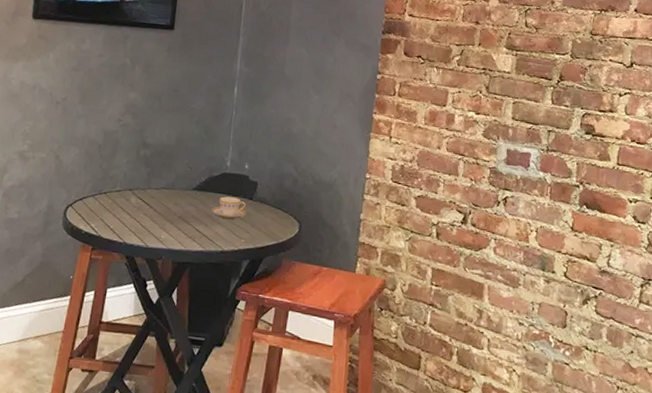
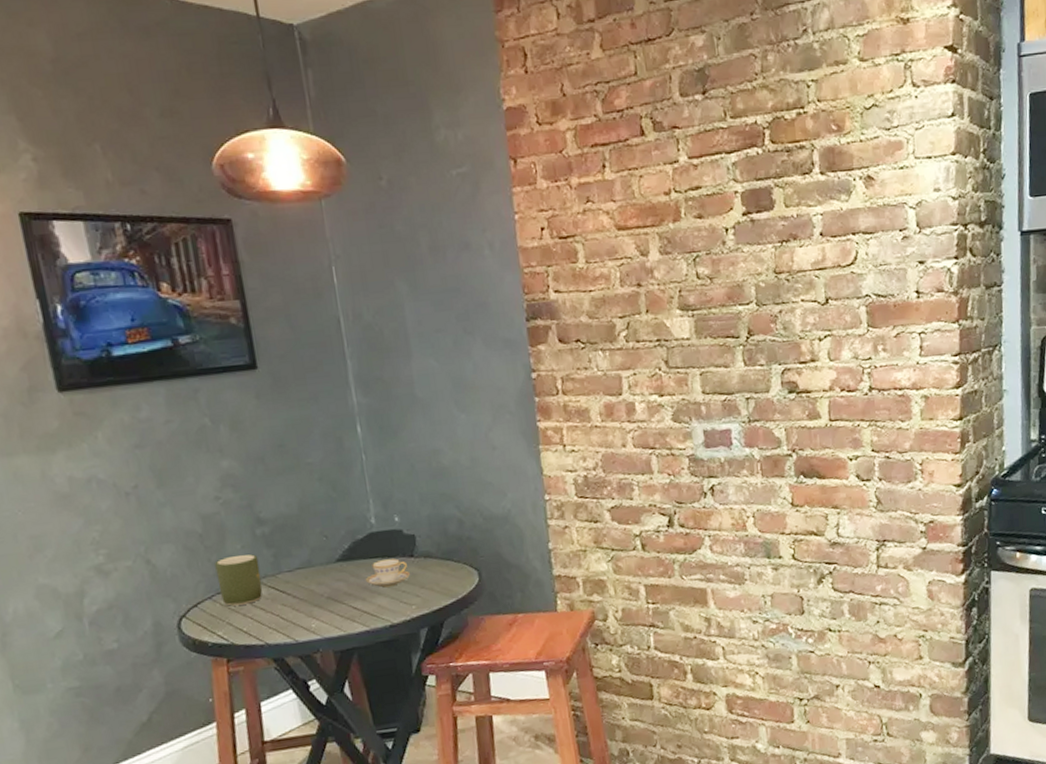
mug: none [101,166,137,208] -> present [214,554,263,606]

